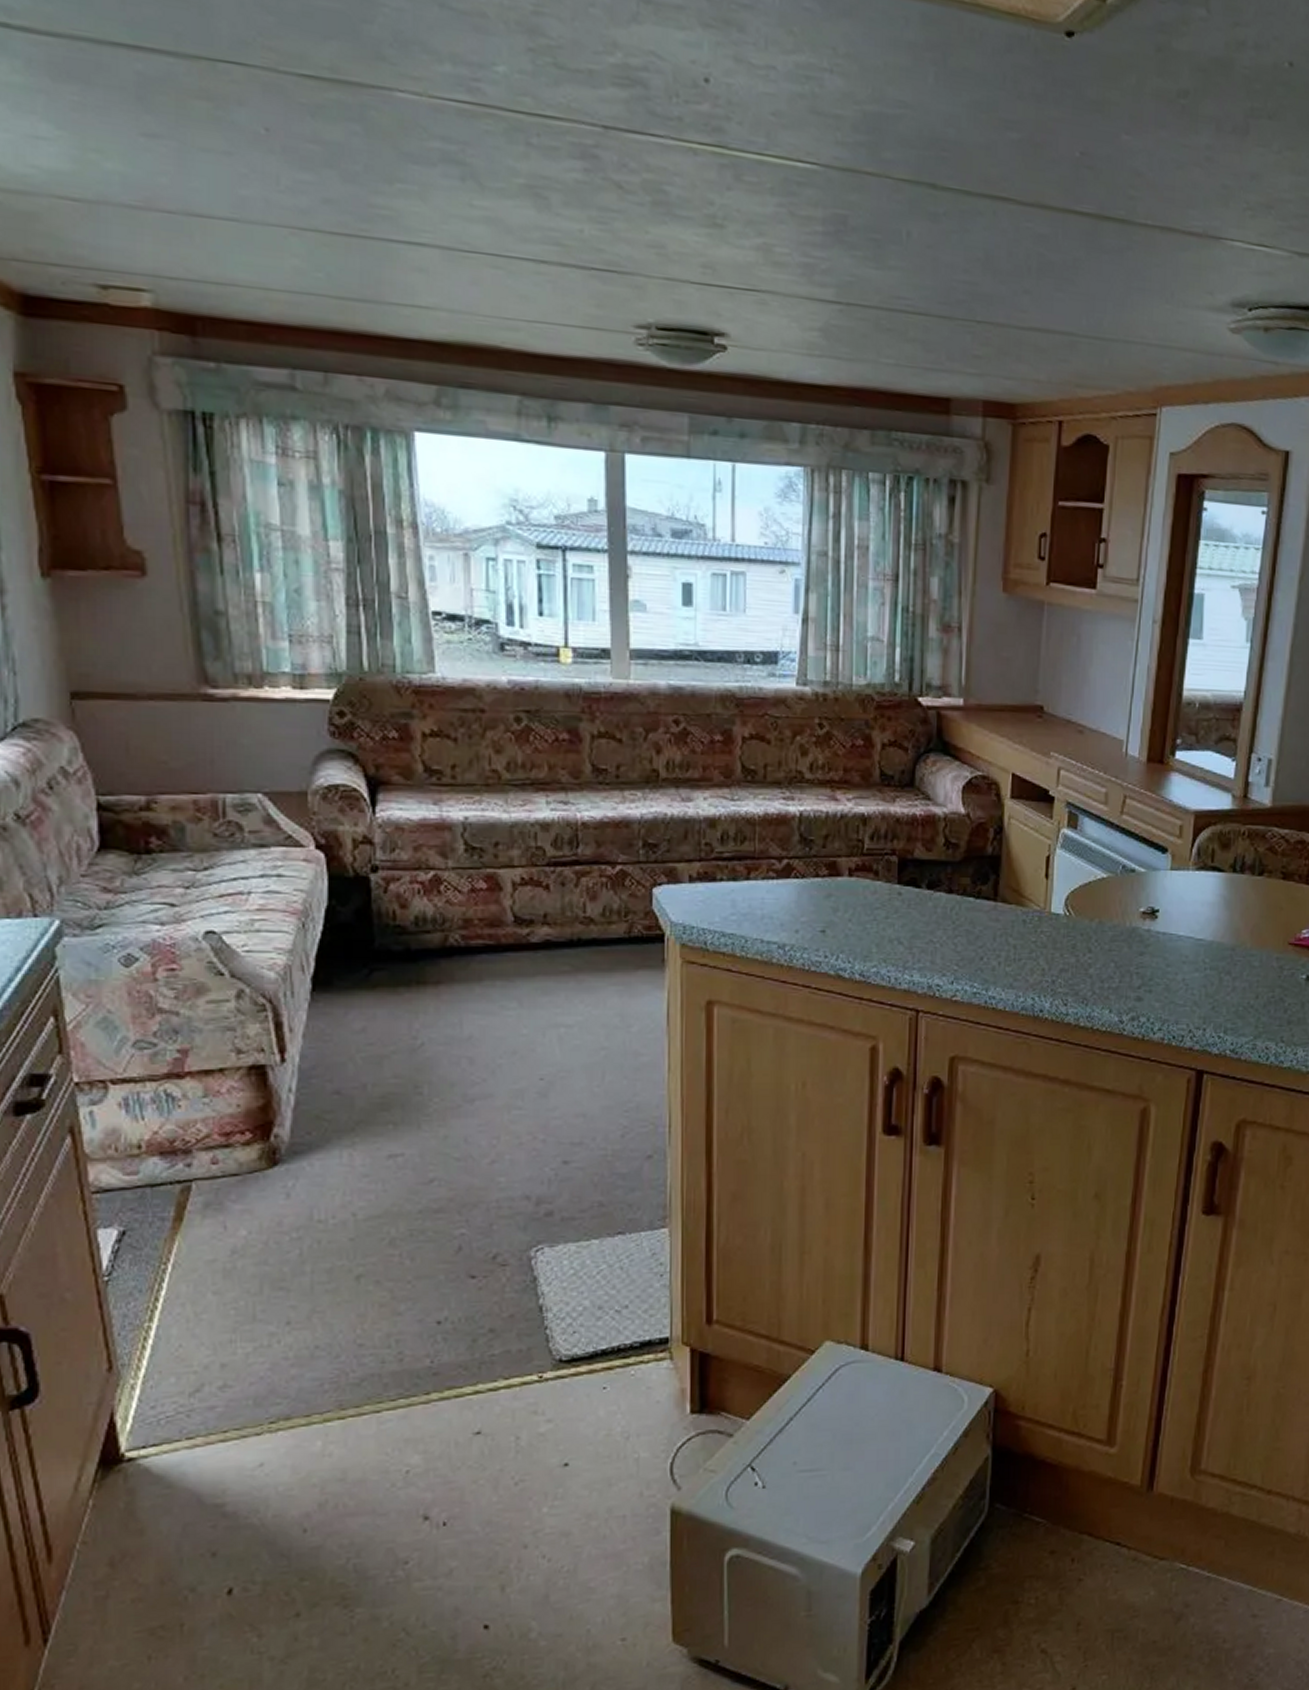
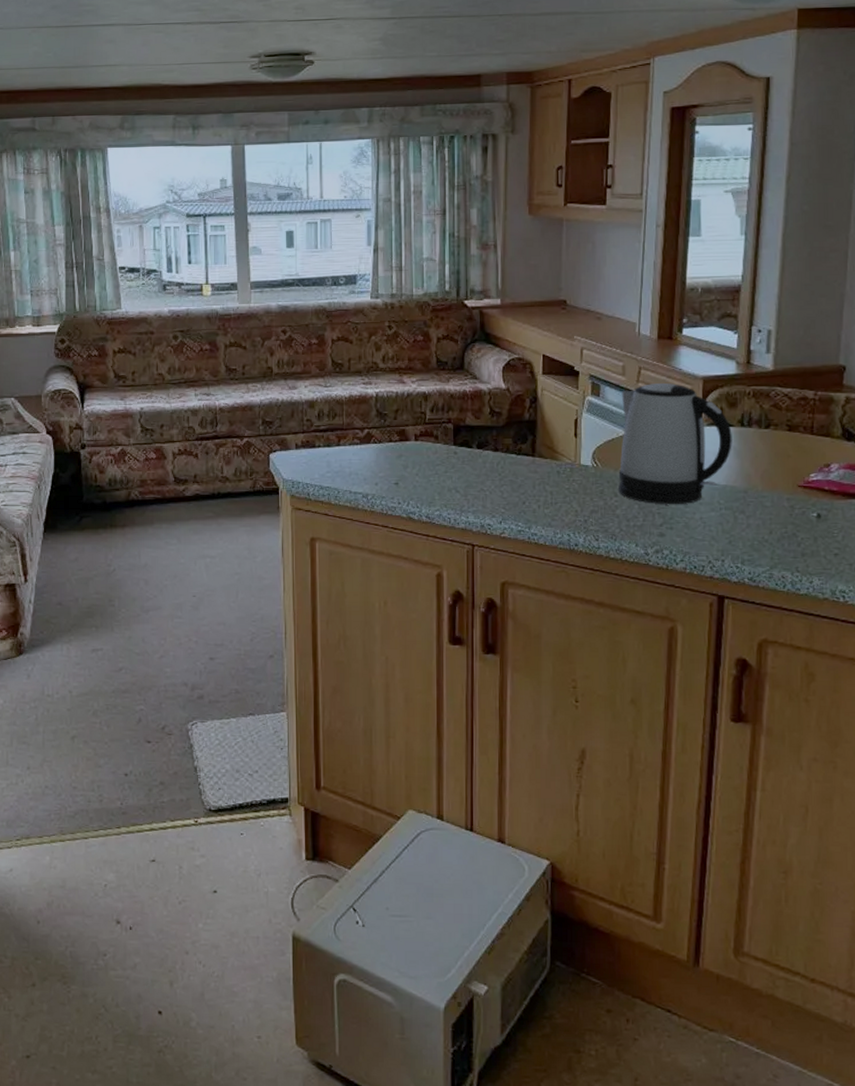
kettle: none [1093,816,1223,964] -> present [618,383,732,505]

